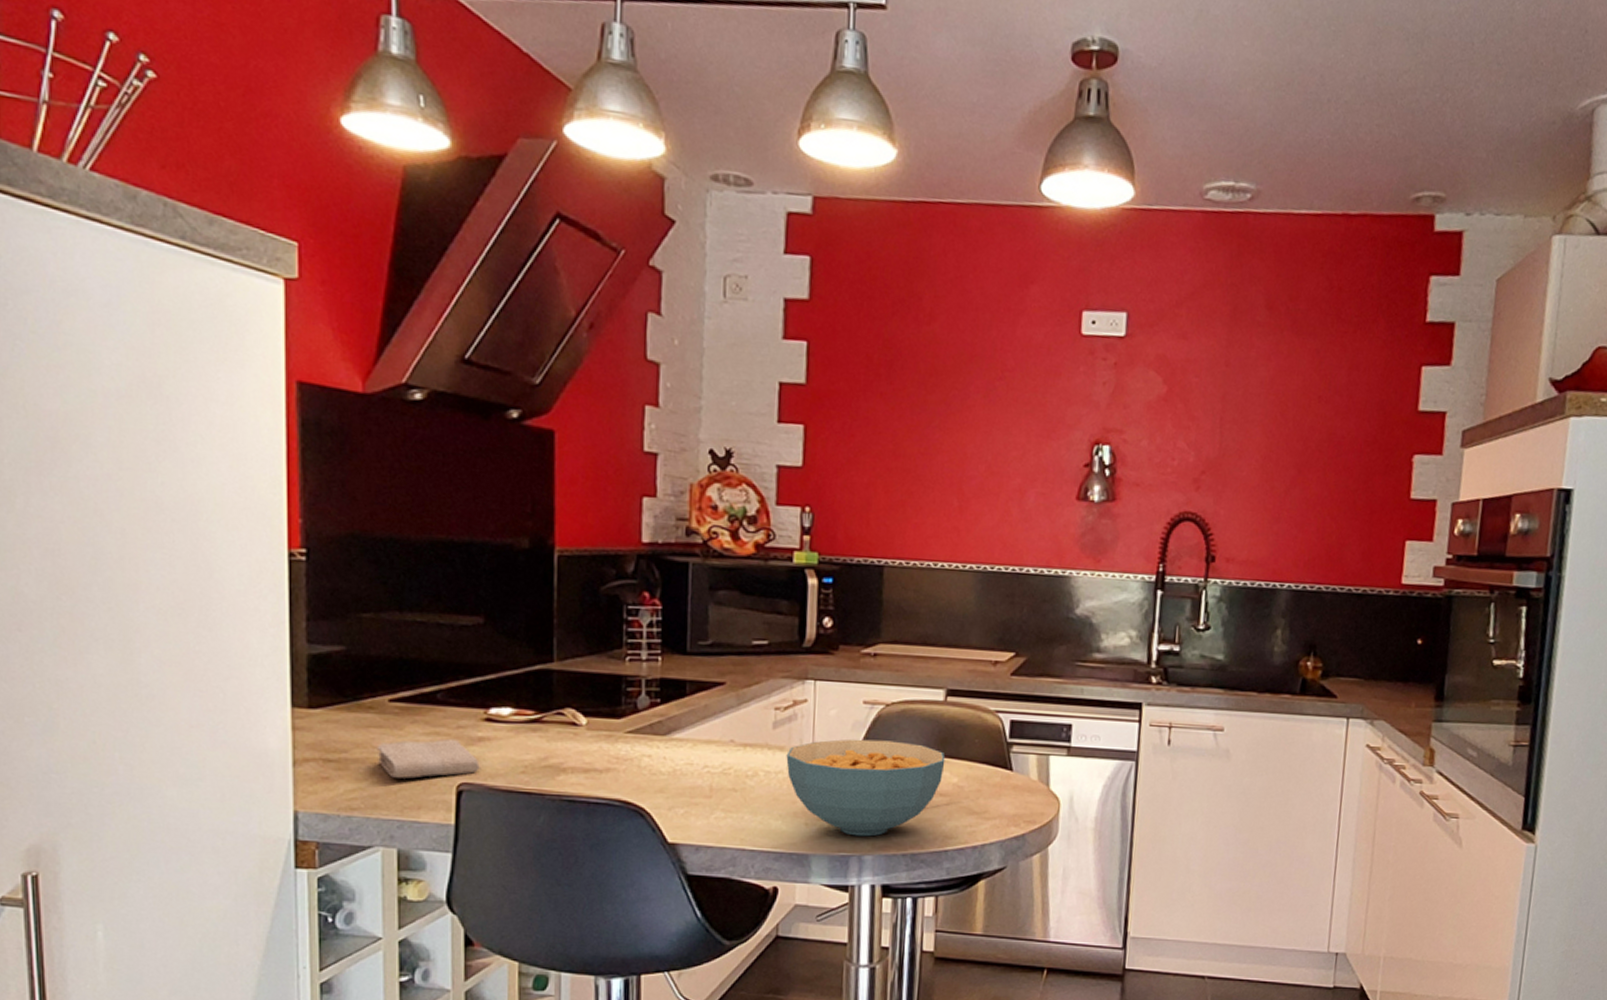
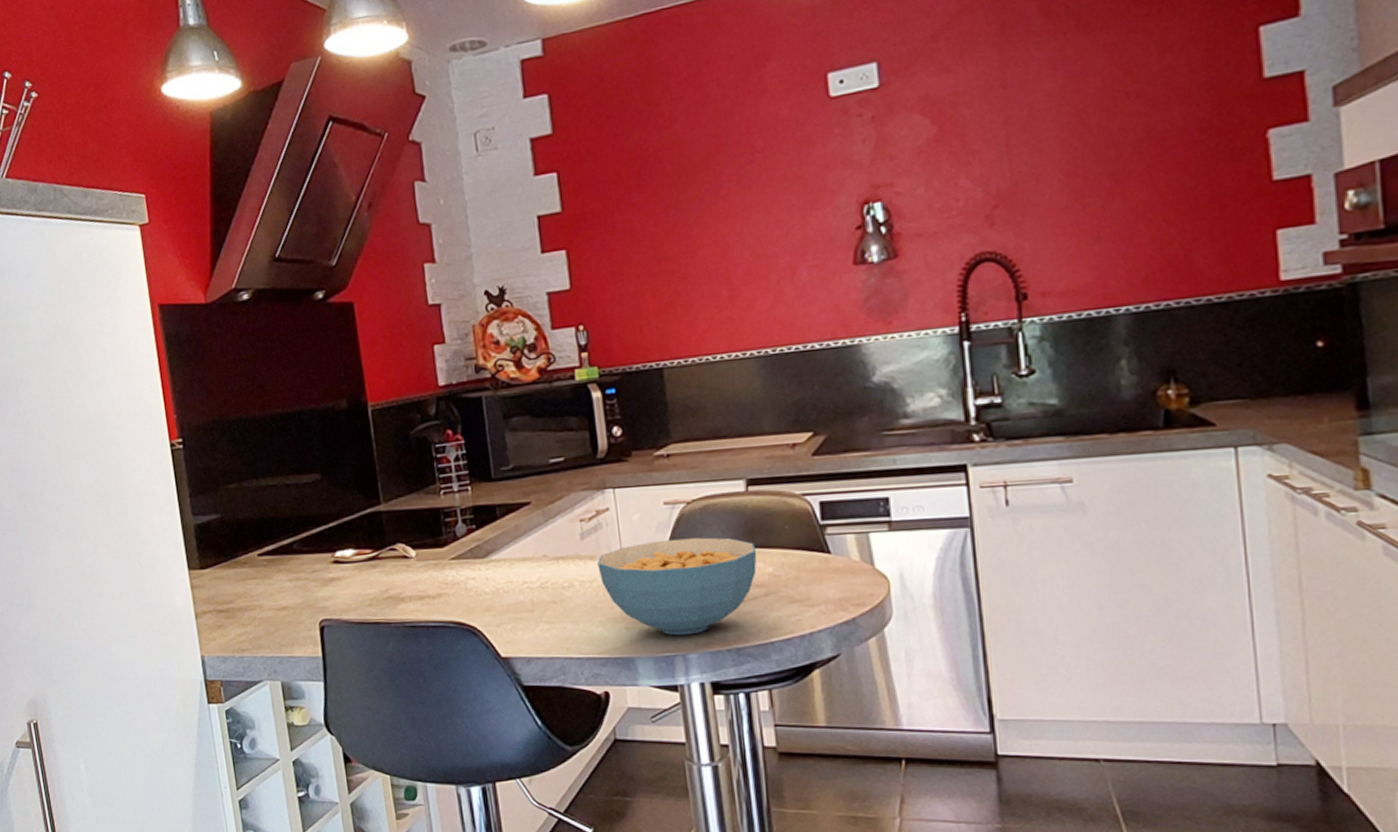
washcloth: present [376,739,480,779] -> none [254,583,335,621]

